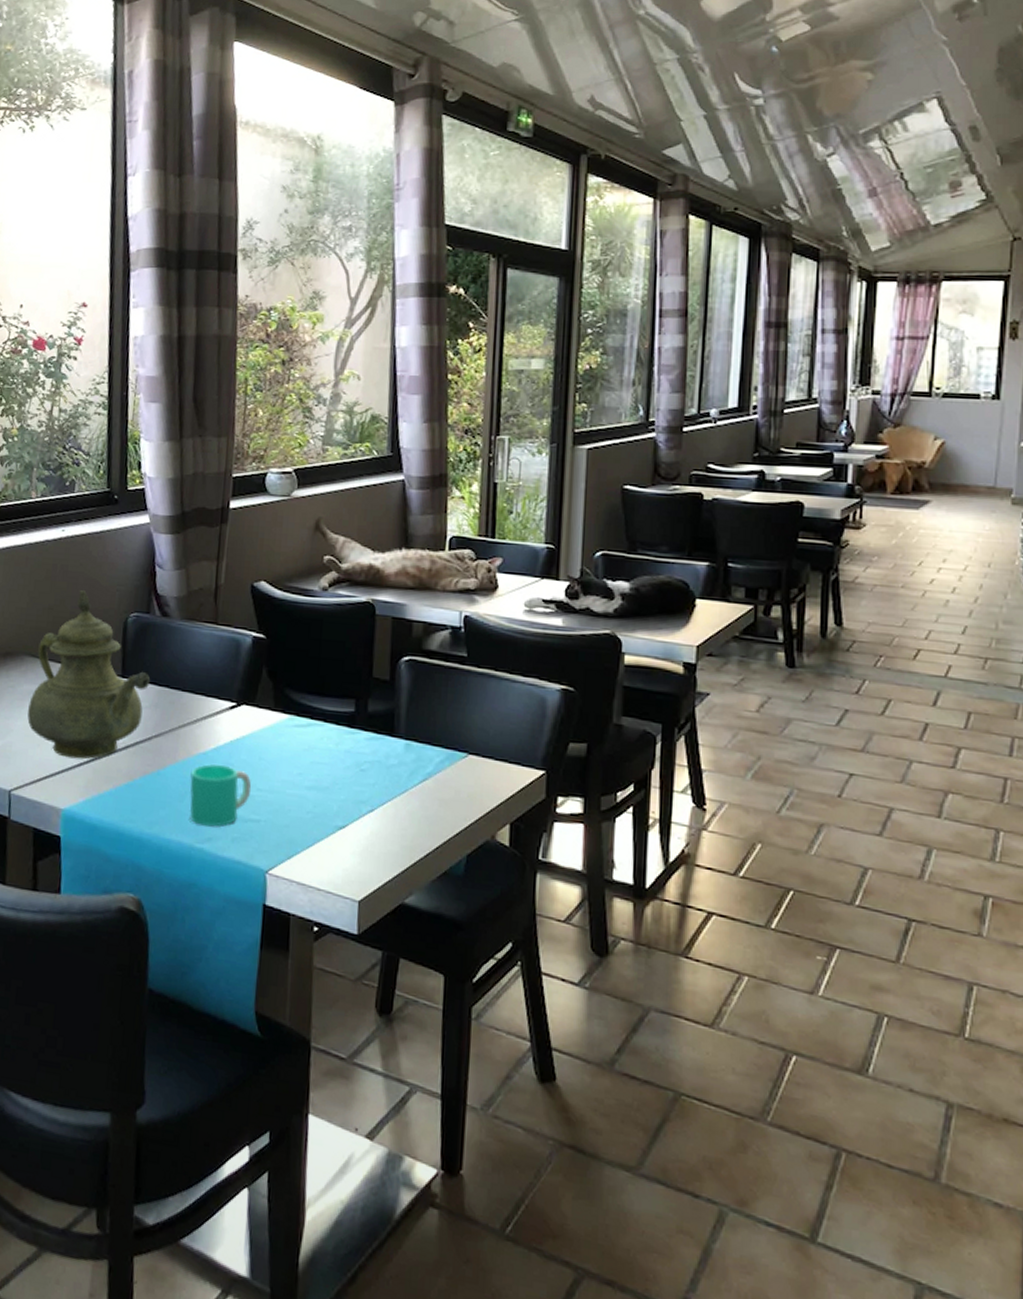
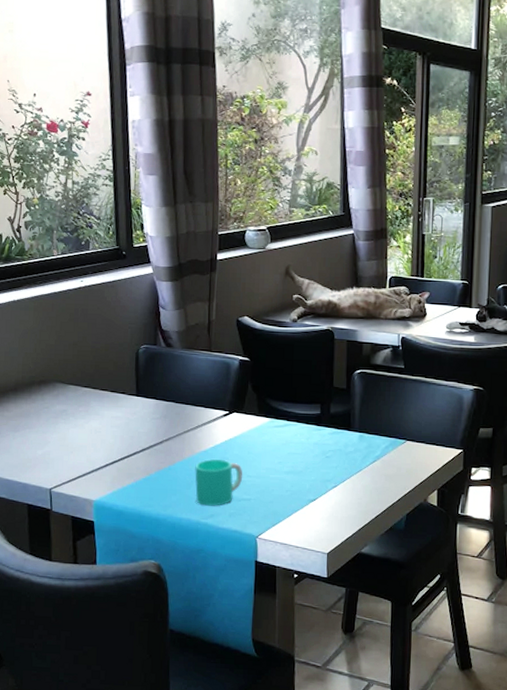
teapot: present [27,590,151,759] -> none [61,329,160,461]

